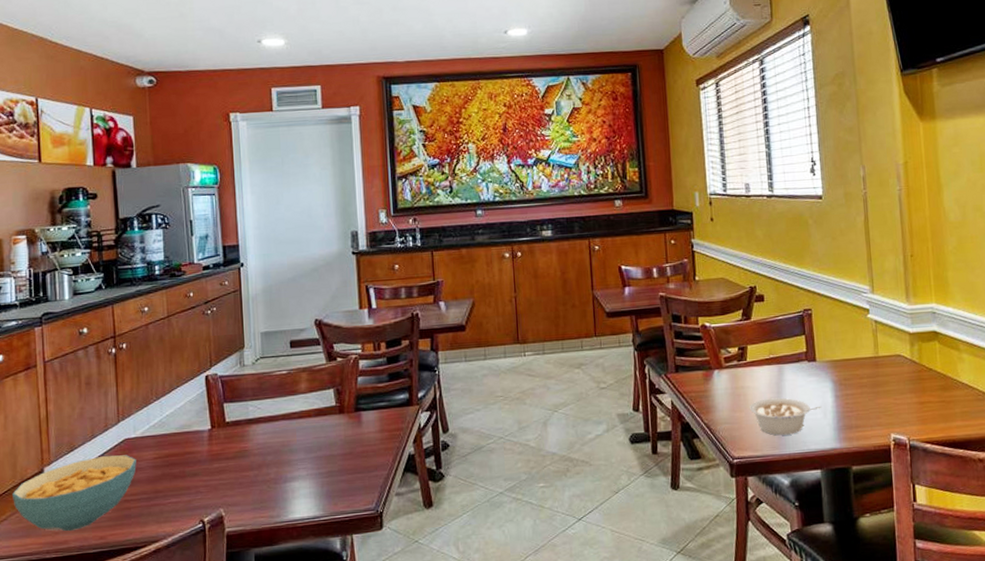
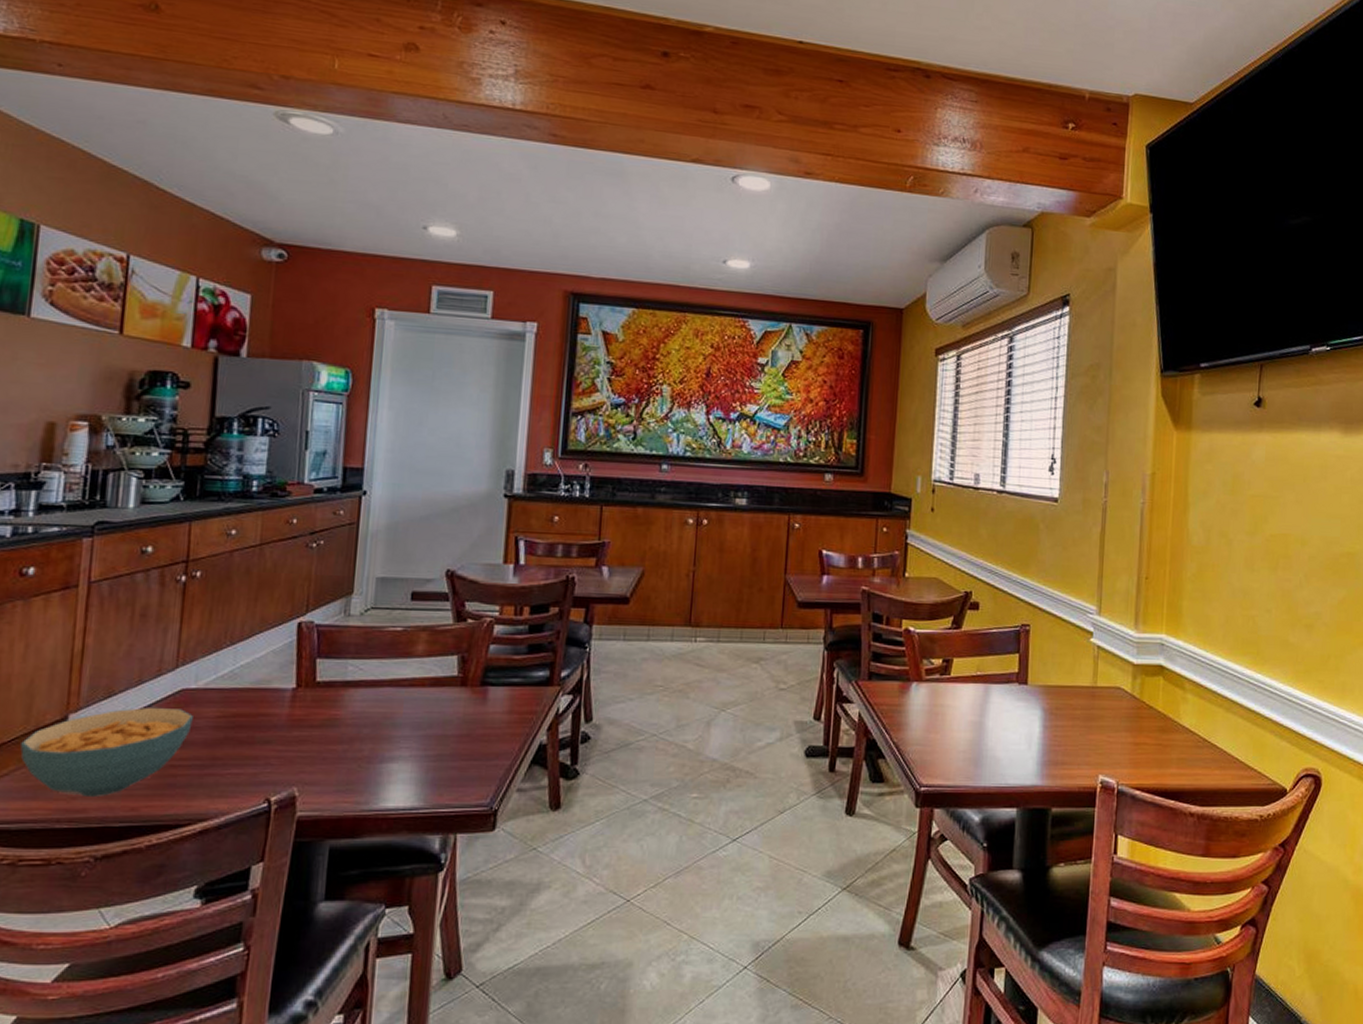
legume: present [750,397,822,436] -> none [947,721,1027,765]

